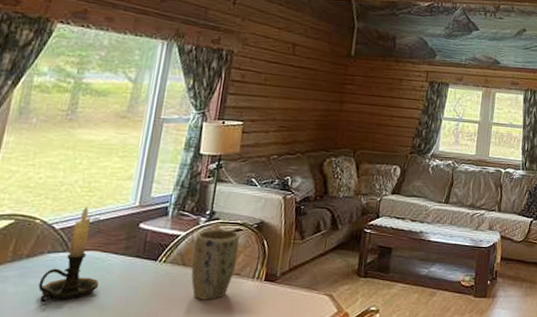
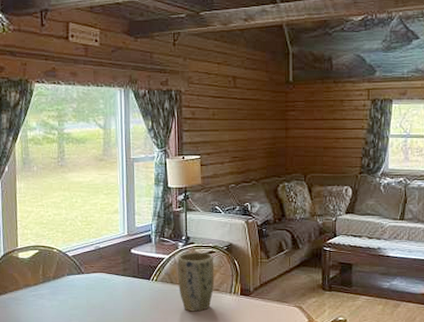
candle holder: present [38,205,100,303] -> none [66,236,110,314]

